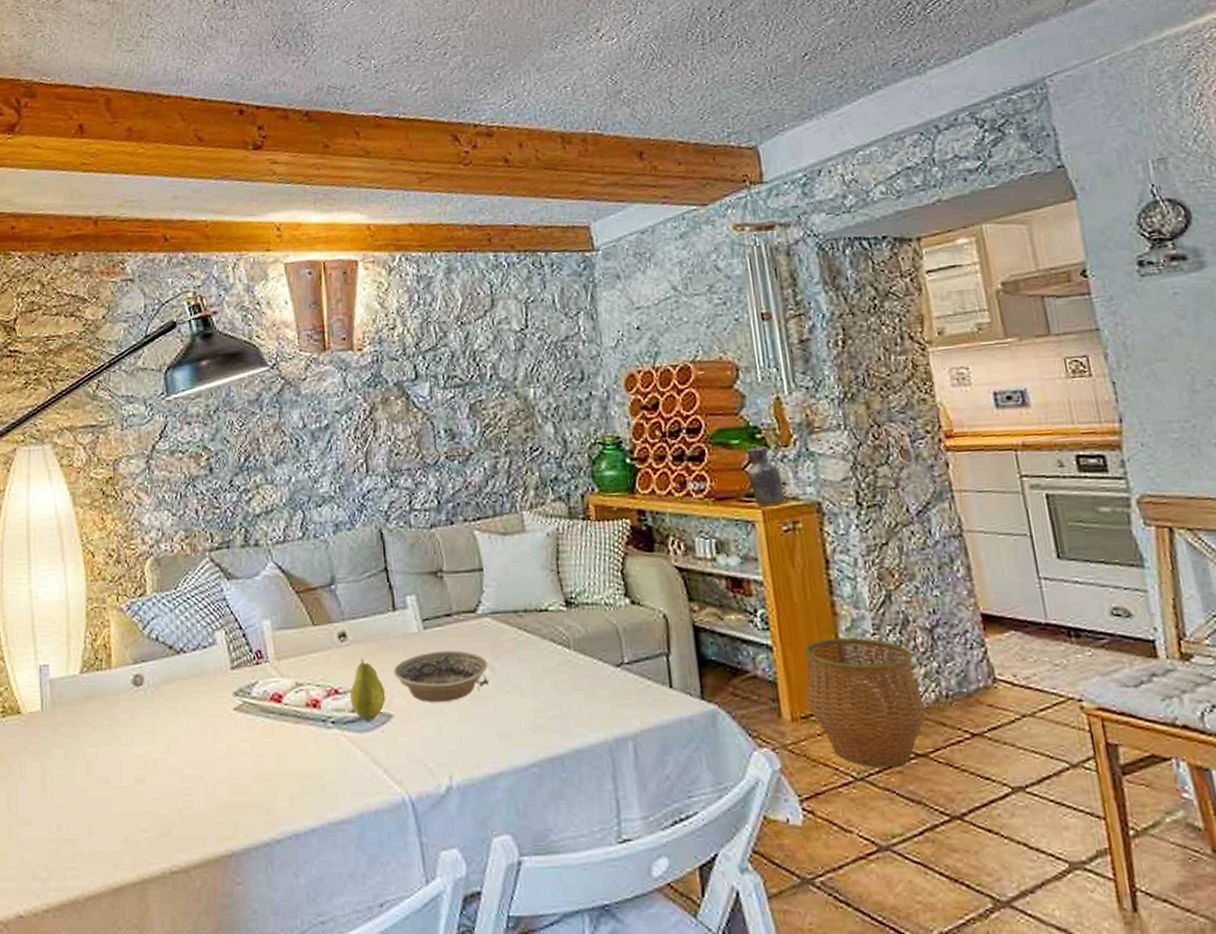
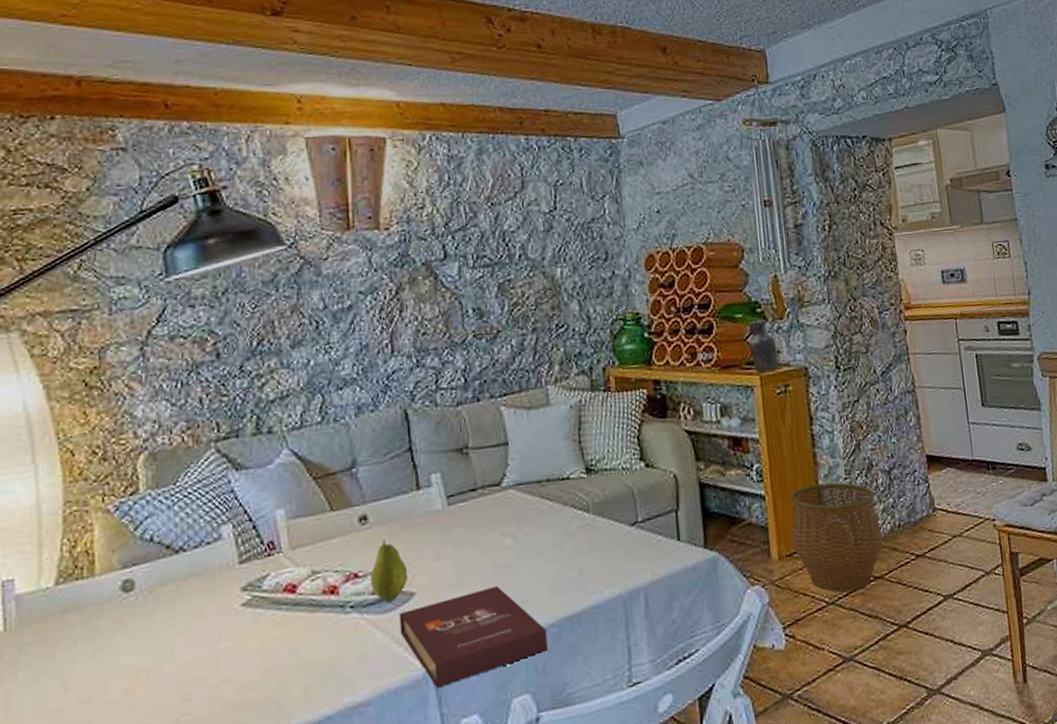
book: none [378,717,528,814] -> present [399,586,547,687]
bowl: present [393,650,490,702] -> none [416,523,513,577]

